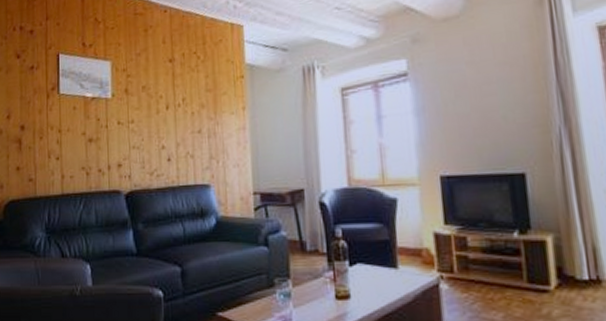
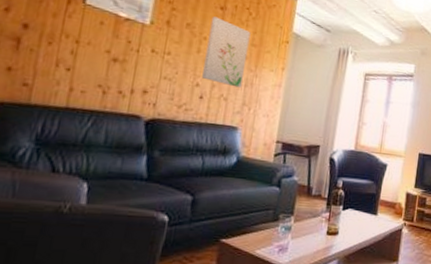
wall art: none [163,71,206,141] -> present [202,16,251,88]

